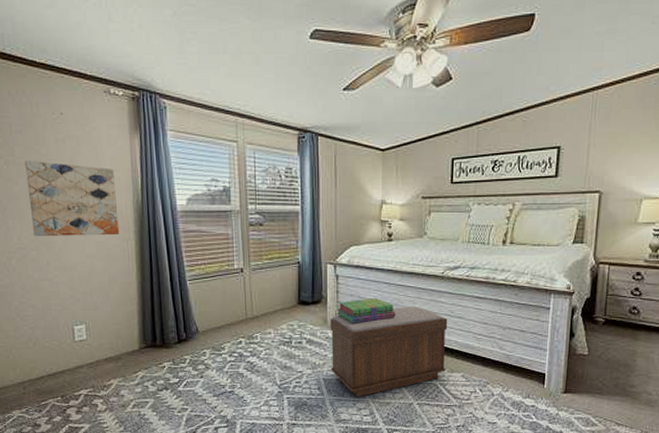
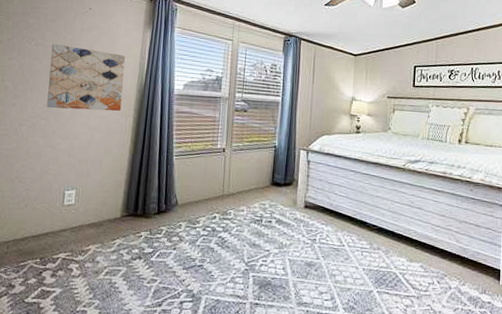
bench: present [330,306,448,397] -> none [296,194,408,280]
stack of books: present [336,298,395,323] -> none [306,184,360,207]

